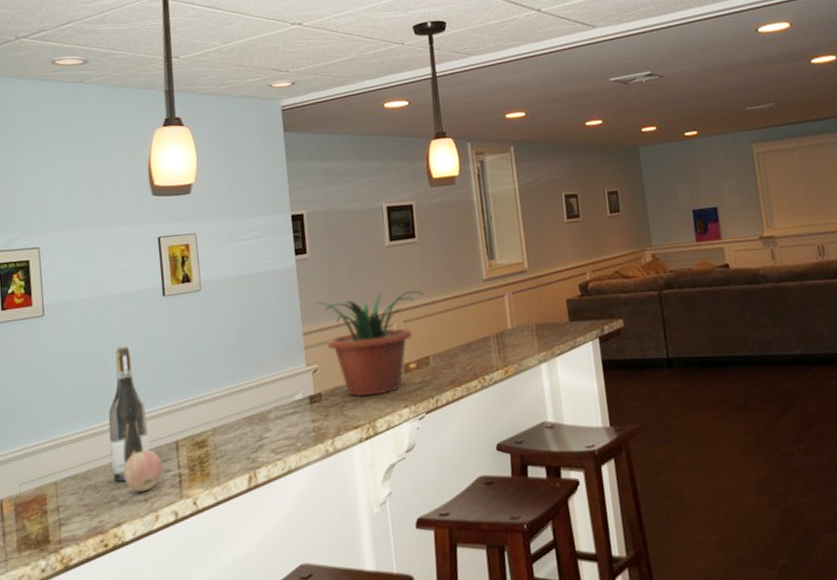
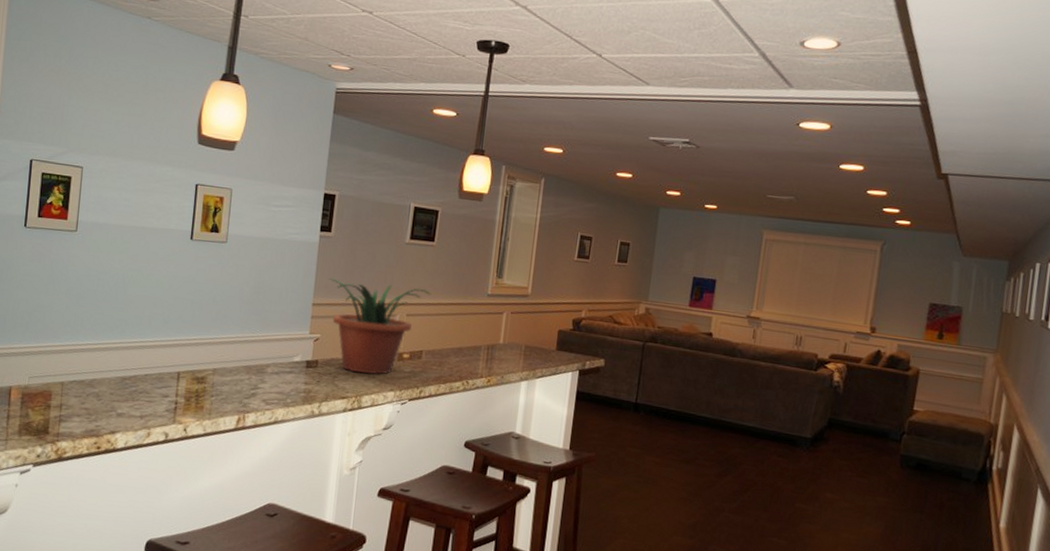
wine bottle: present [108,346,150,481] -> none [115,276,156,396]
apple: present [123,450,163,493] -> none [125,373,163,410]

